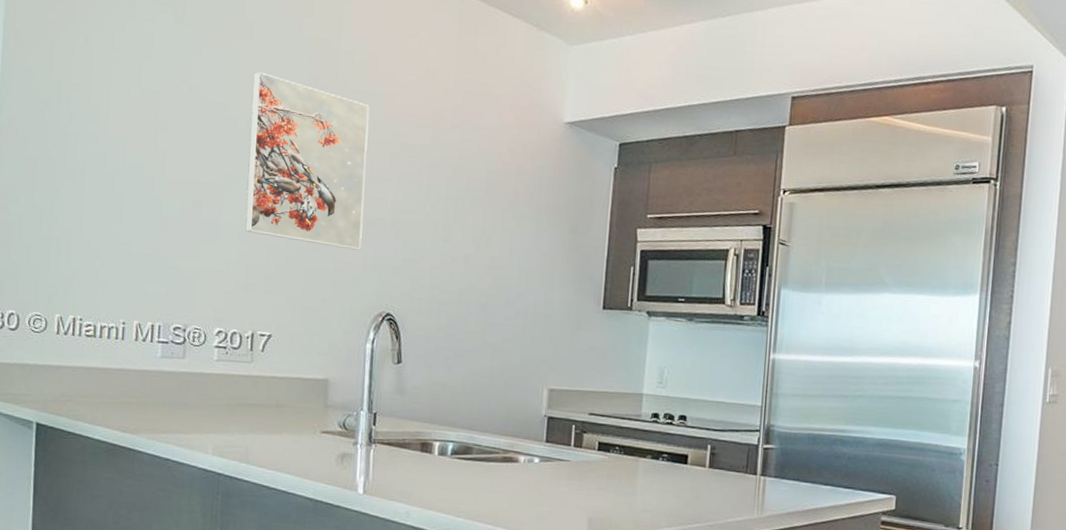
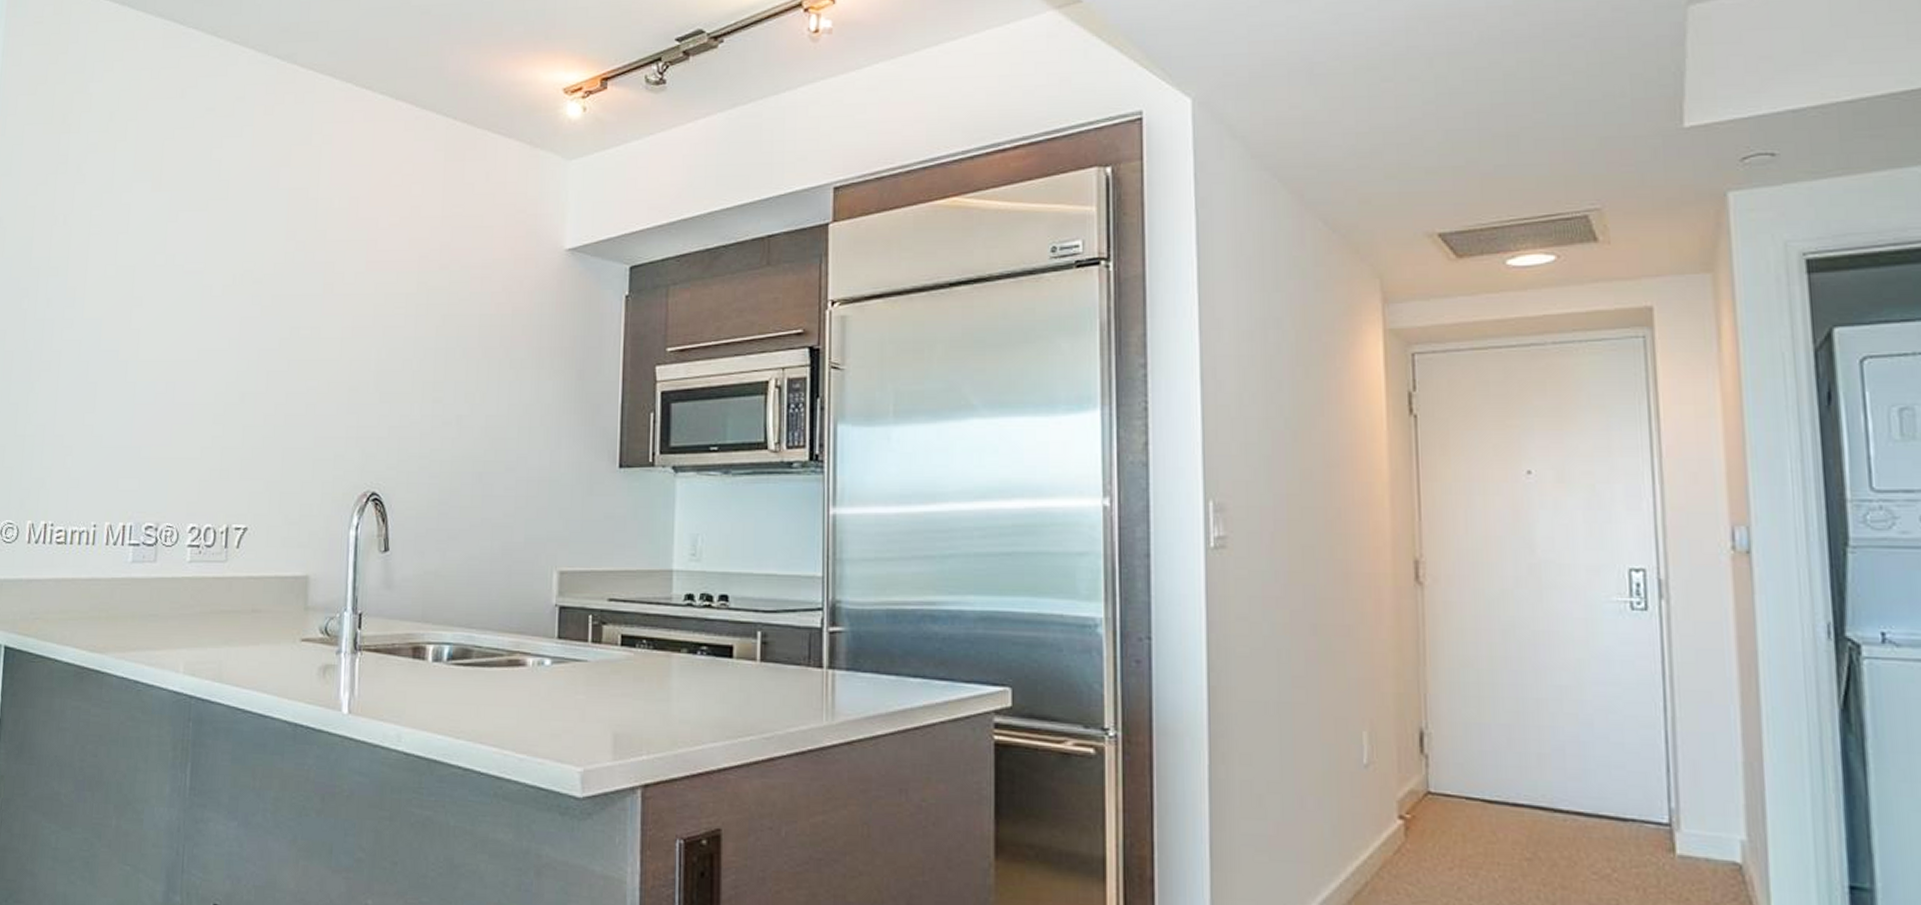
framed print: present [245,71,370,250] -> none [220,231,351,421]

